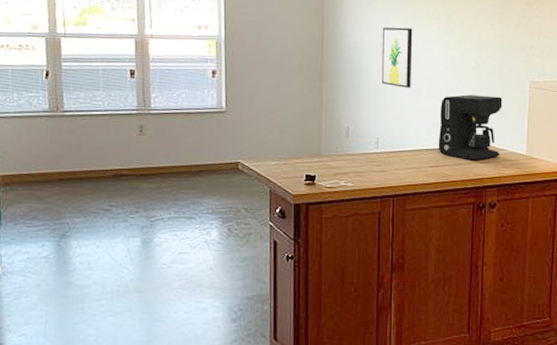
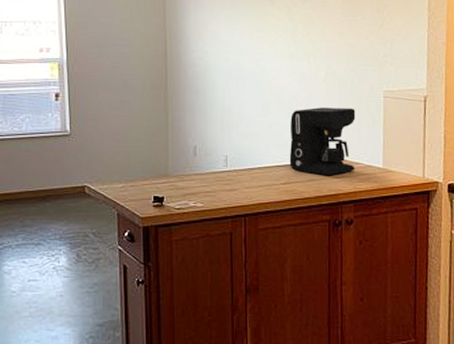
wall art: present [381,27,413,88] -> none [227,41,259,103]

